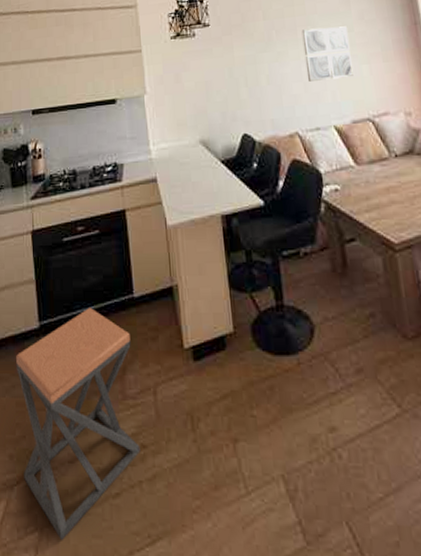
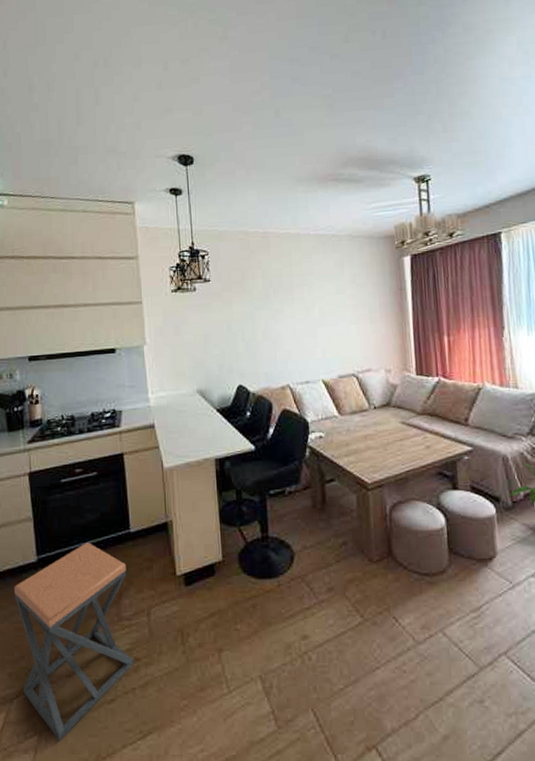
wall art: present [301,26,353,81] -> none [298,288,342,339]

